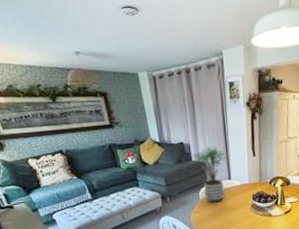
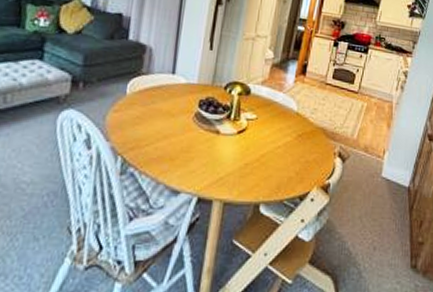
potted plant: present [190,146,230,203] -> none [126,25,181,103]

